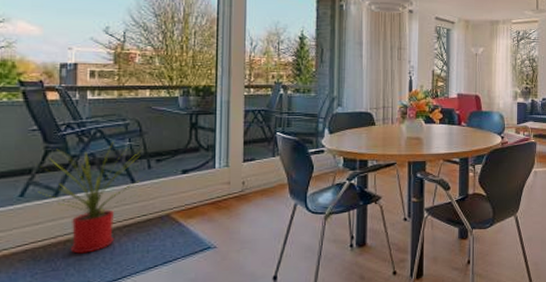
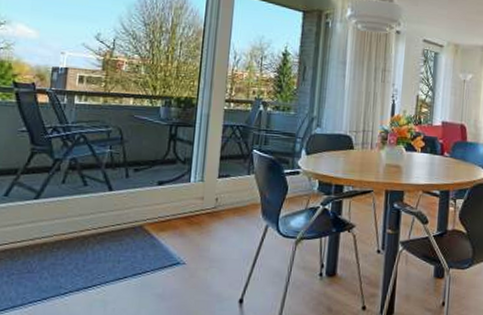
house plant: present [35,141,146,254] -> none [21,147,123,258]

